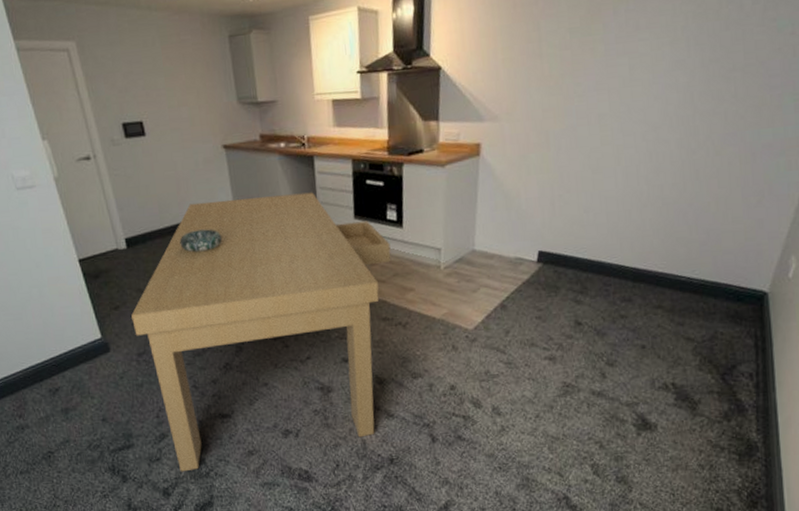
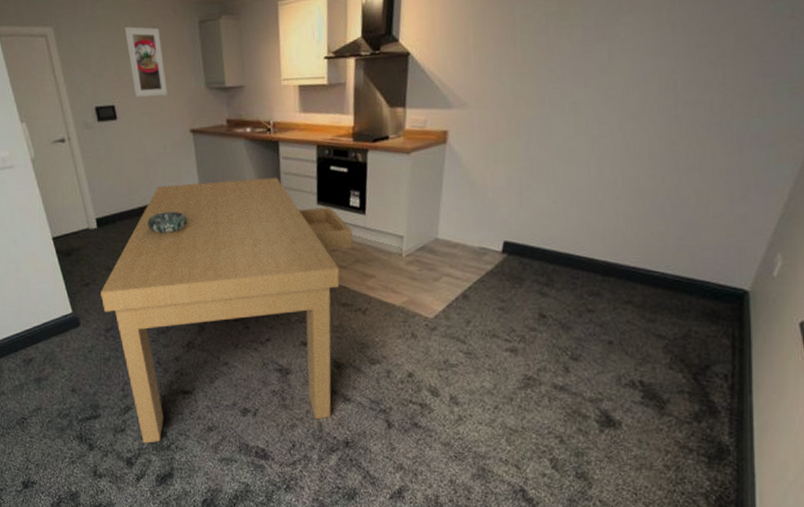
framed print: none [151,41,199,113] -> present [124,26,168,97]

